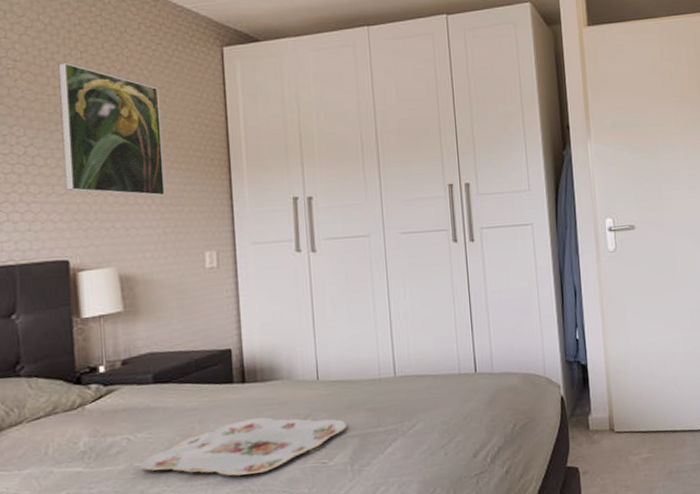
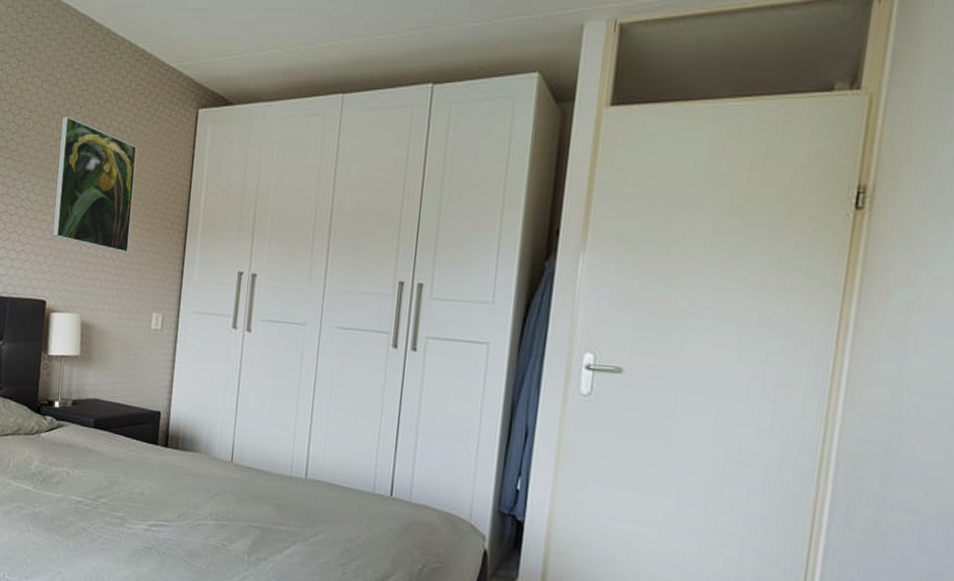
serving tray: present [139,417,346,476] -> none [72,482,251,537]

